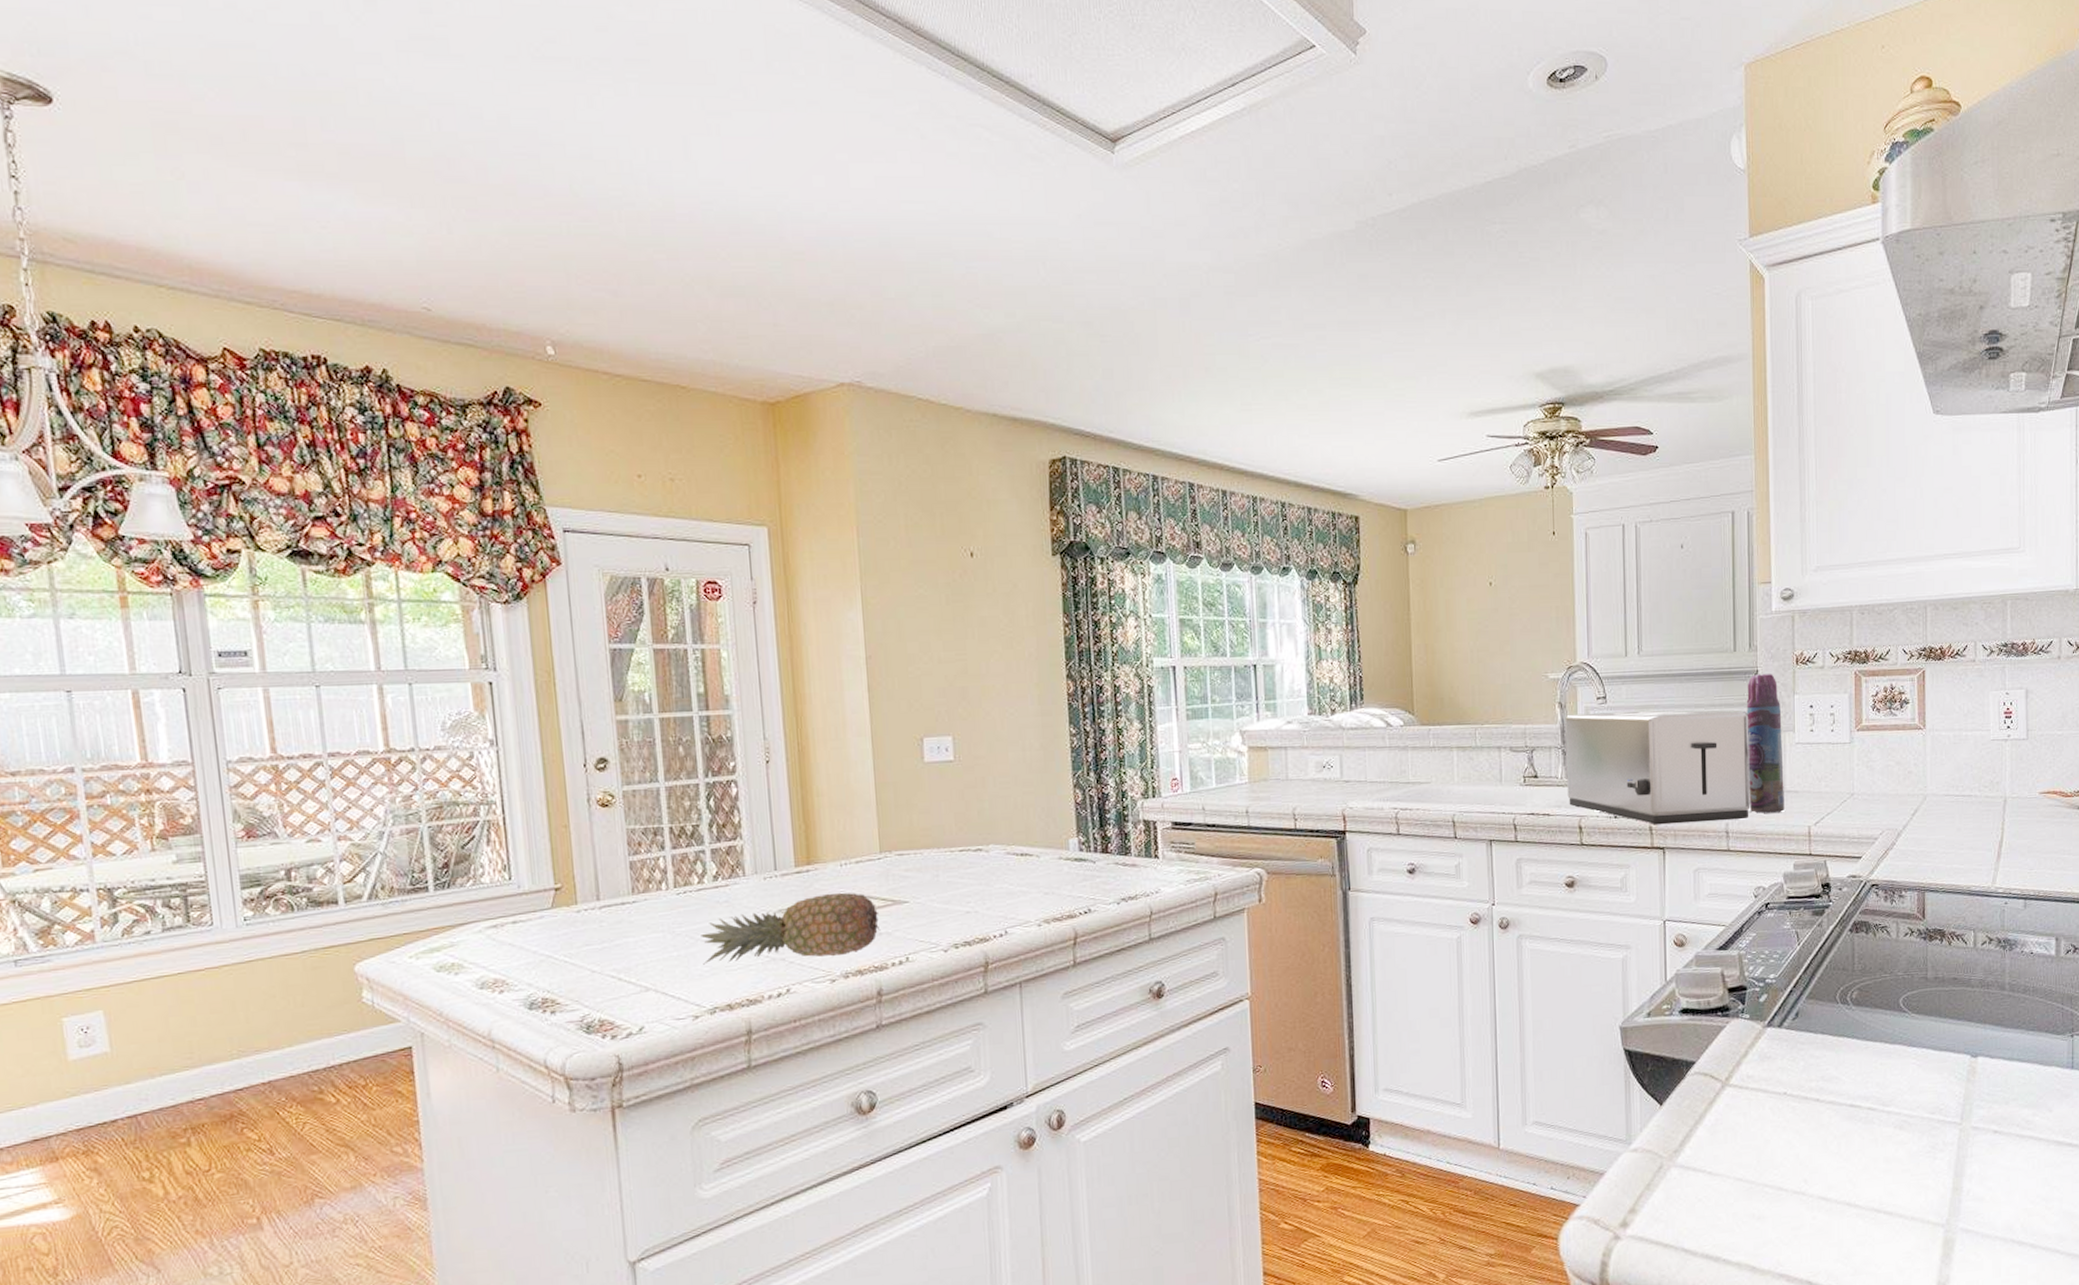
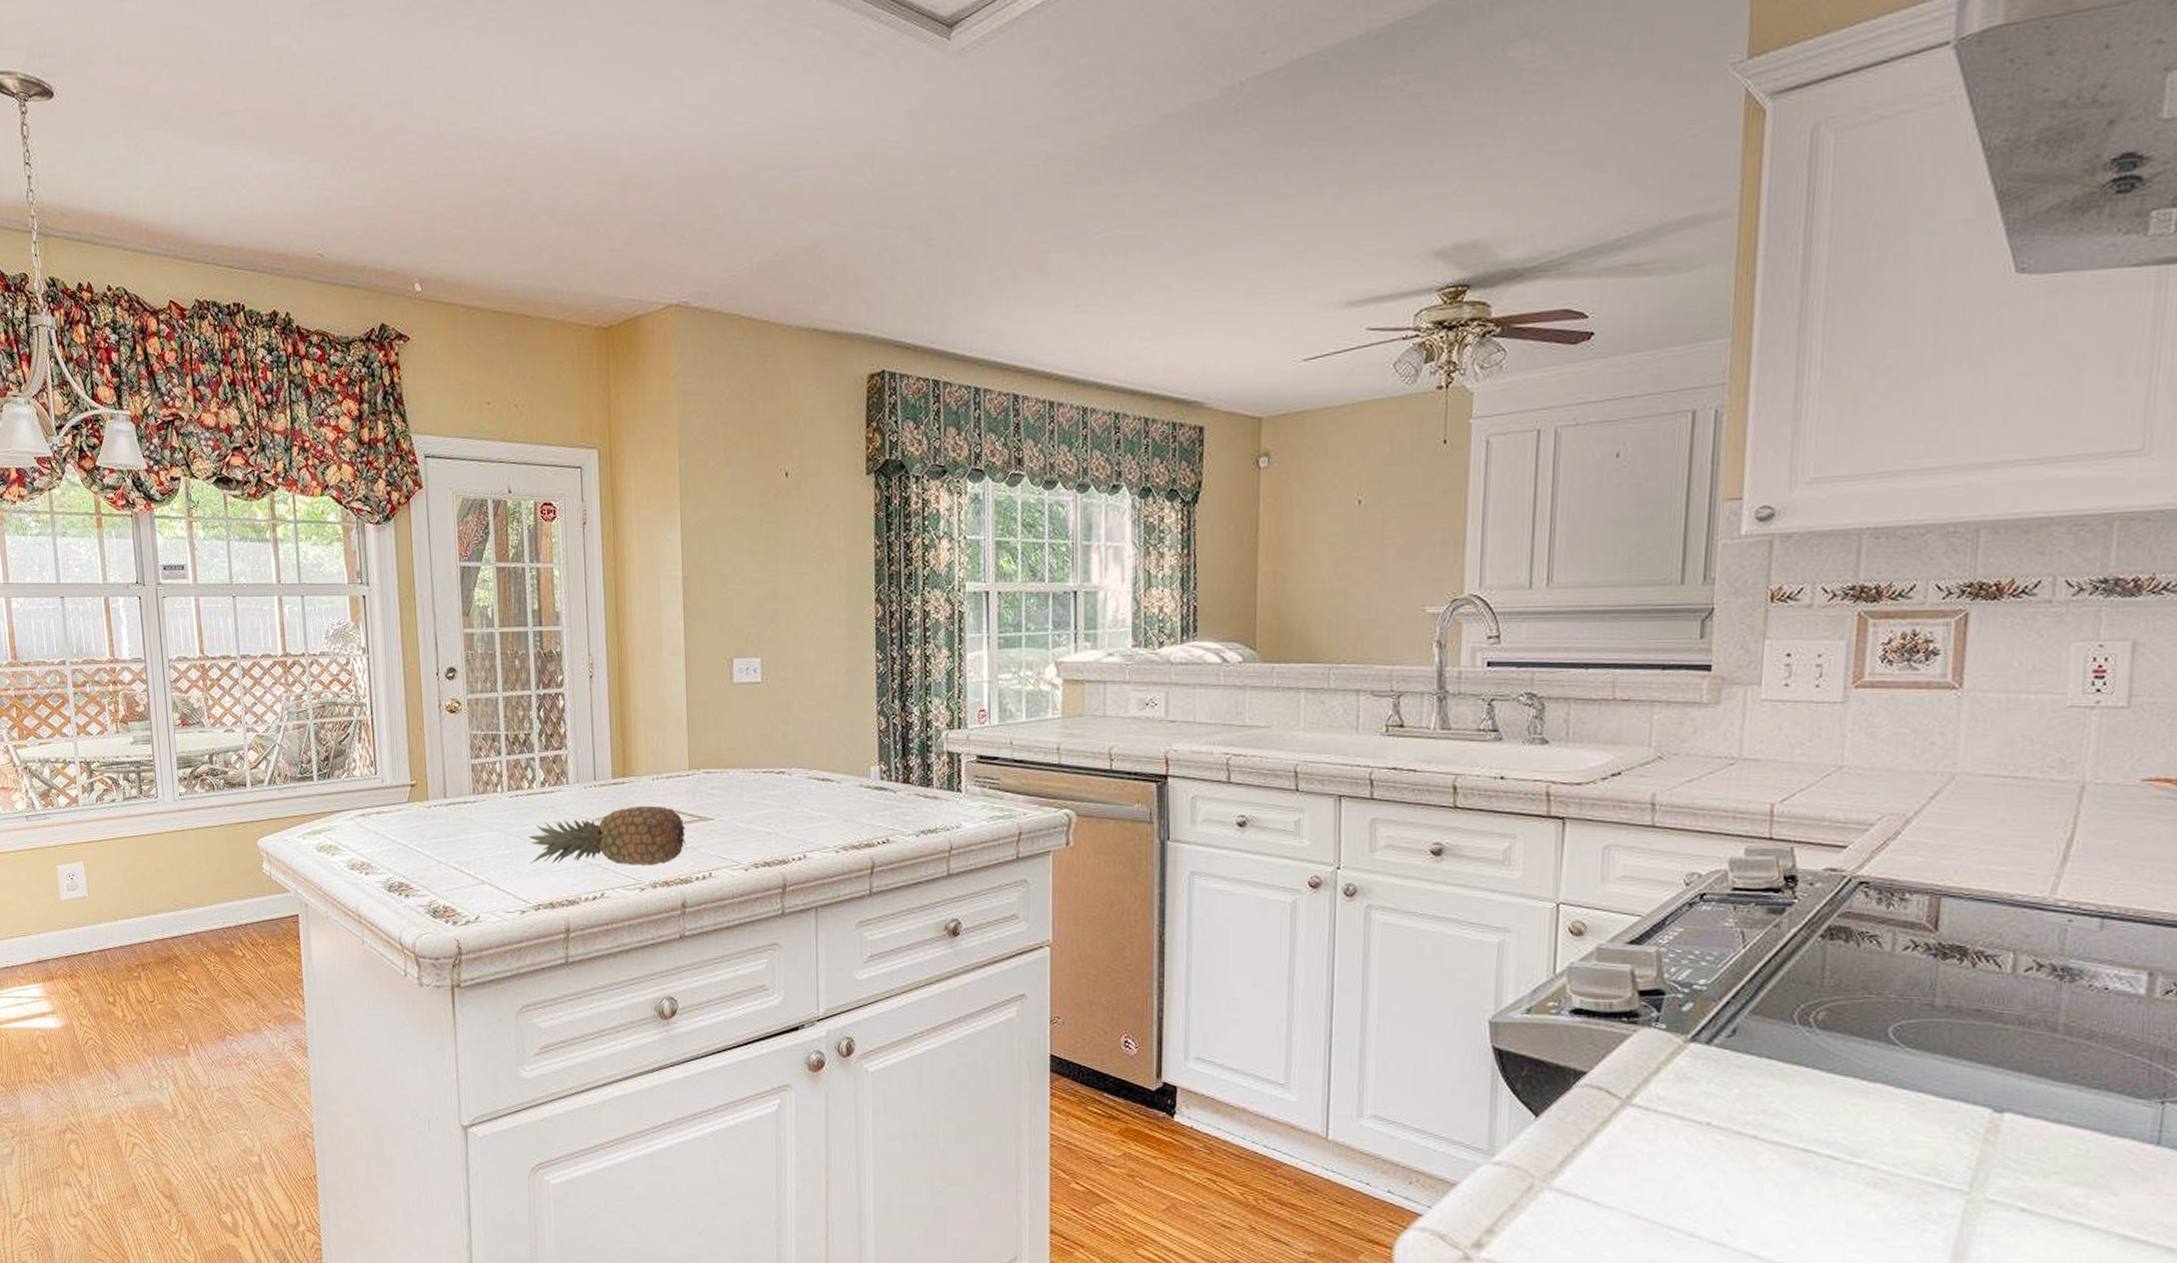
toaster: present [1565,710,1750,825] -> none [1440,653,1696,790]
whipped cream can: present [1746,674,1784,814] -> none [1687,613,1744,785]

